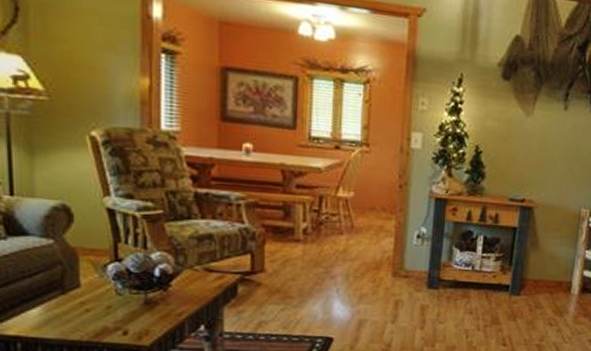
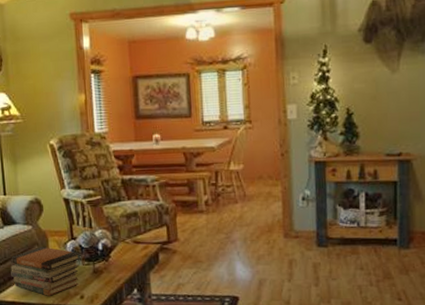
book stack: none [15,267,128,330] -> present [10,246,81,296]

